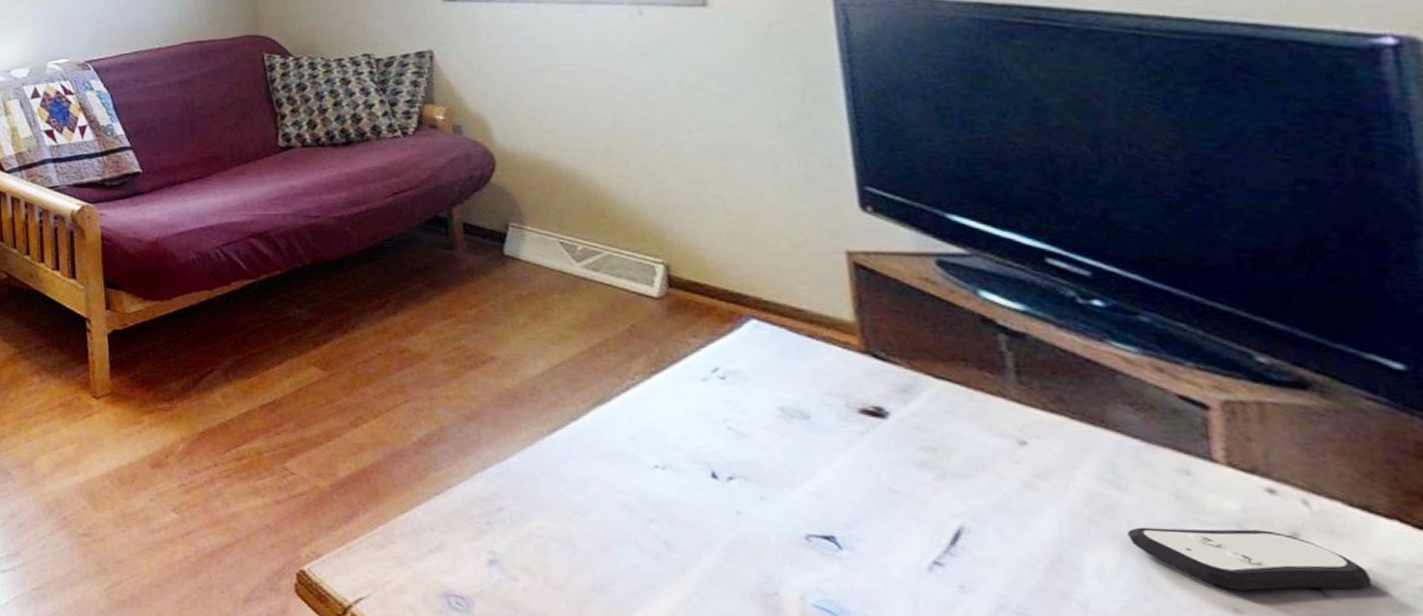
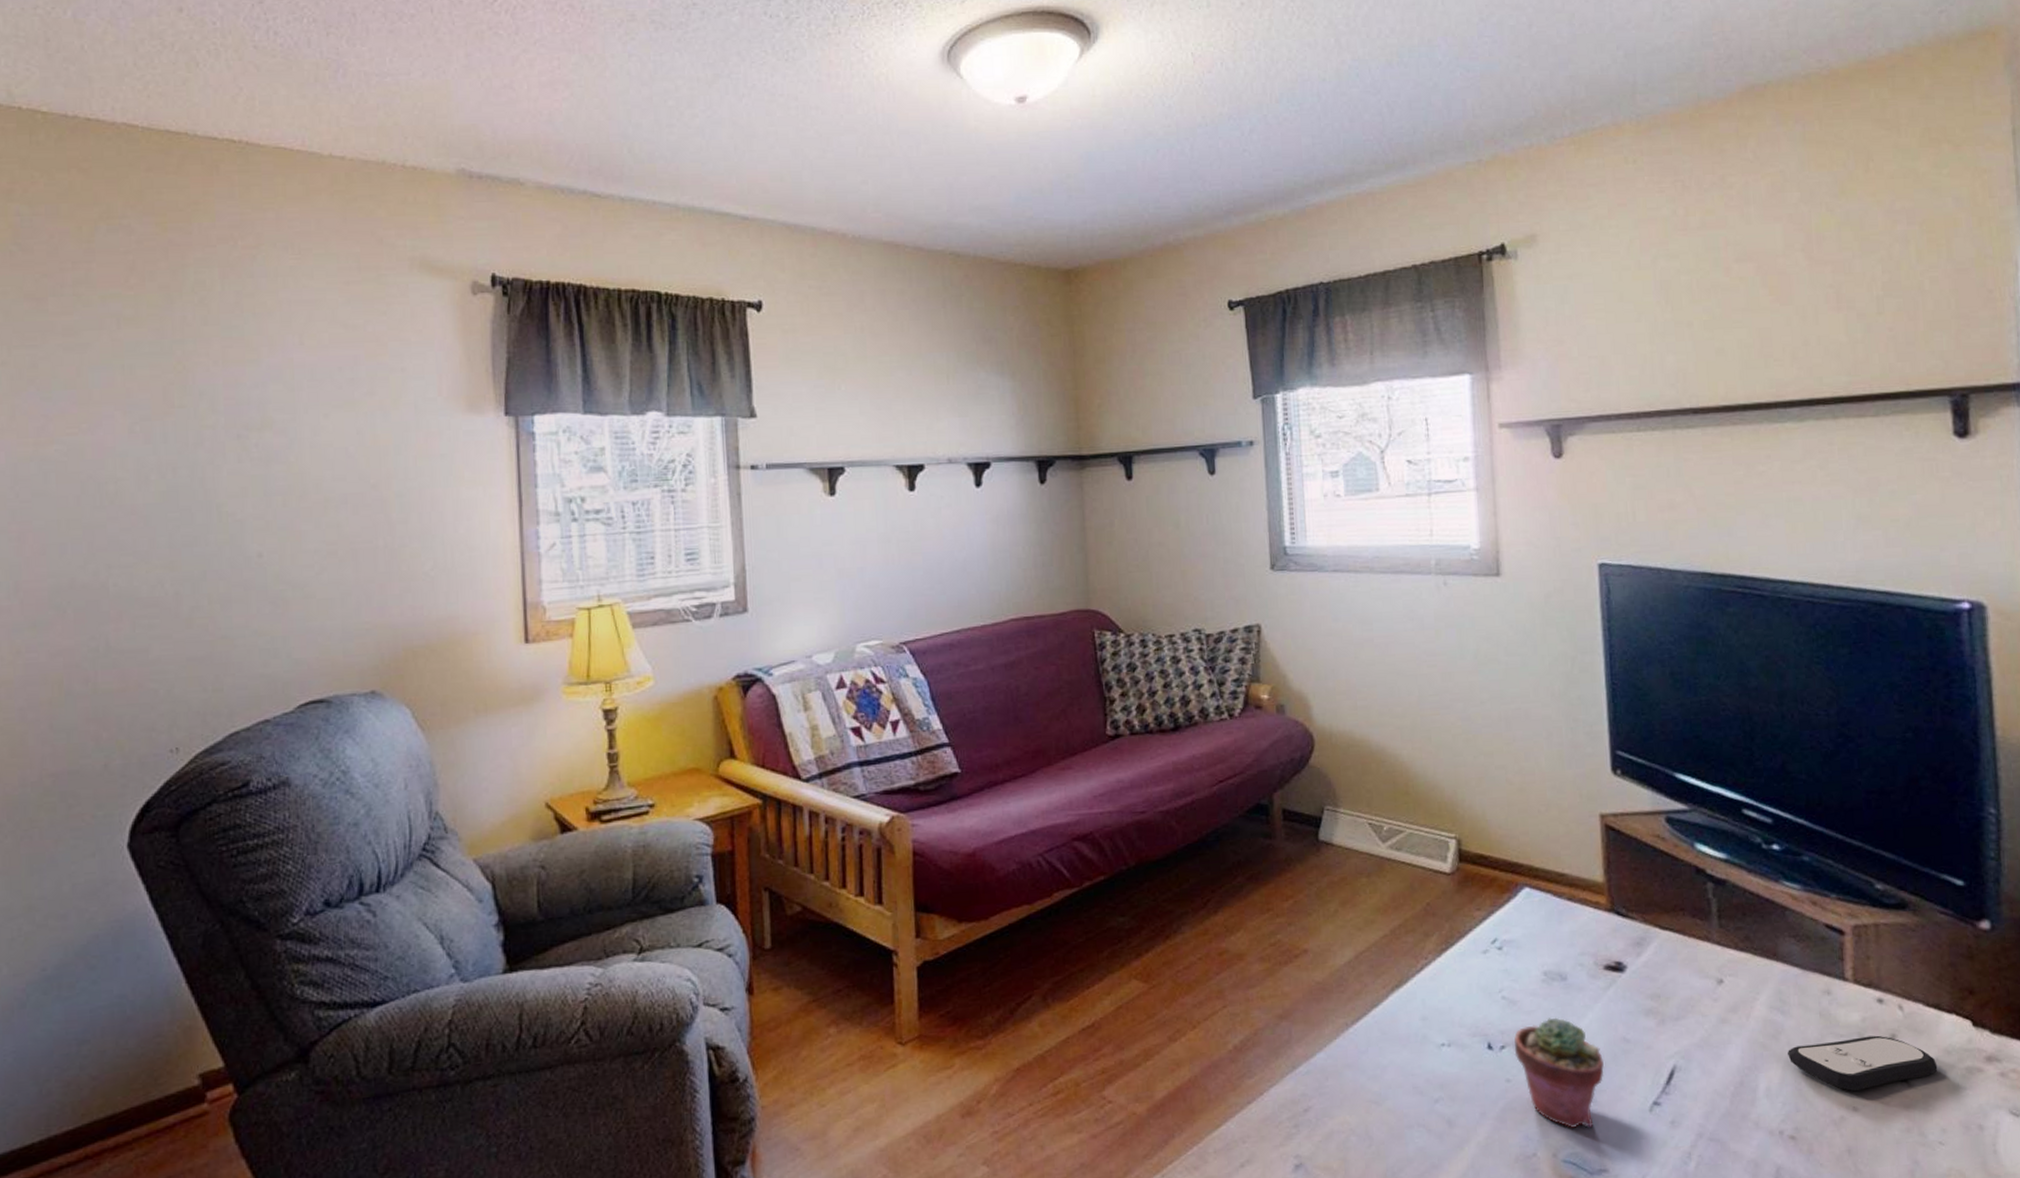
potted succulent: none [745,455,864,577] -> present [1514,1017,1604,1129]

